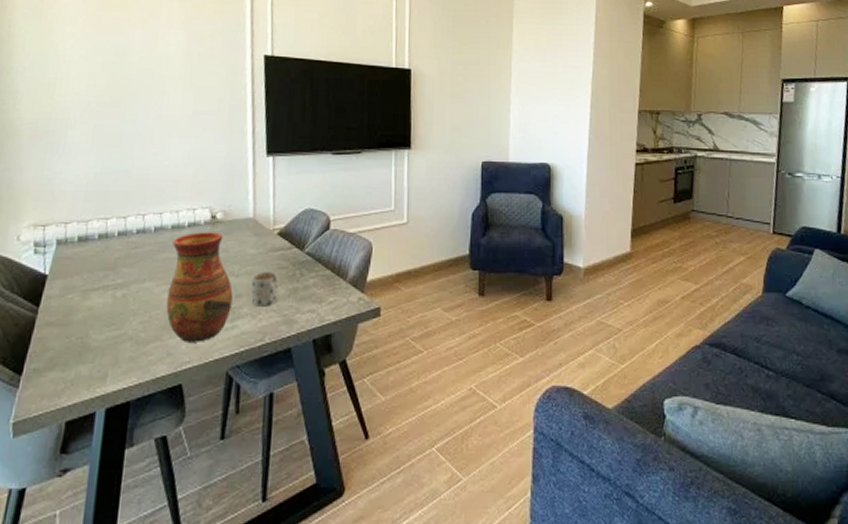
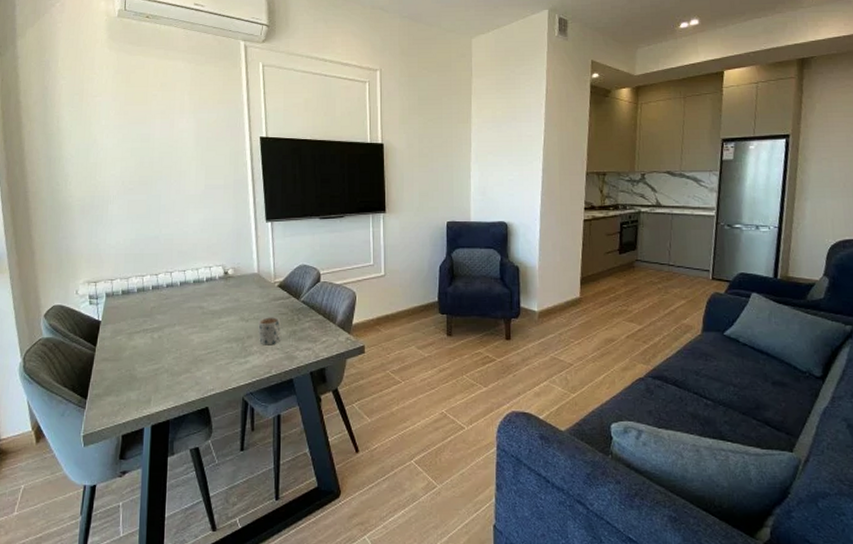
vase: present [166,232,233,342] -> none [193,285,244,374]

